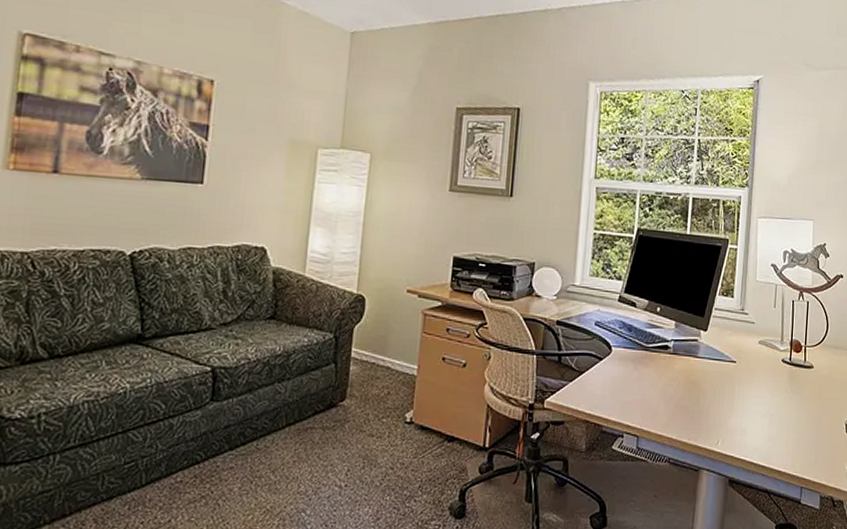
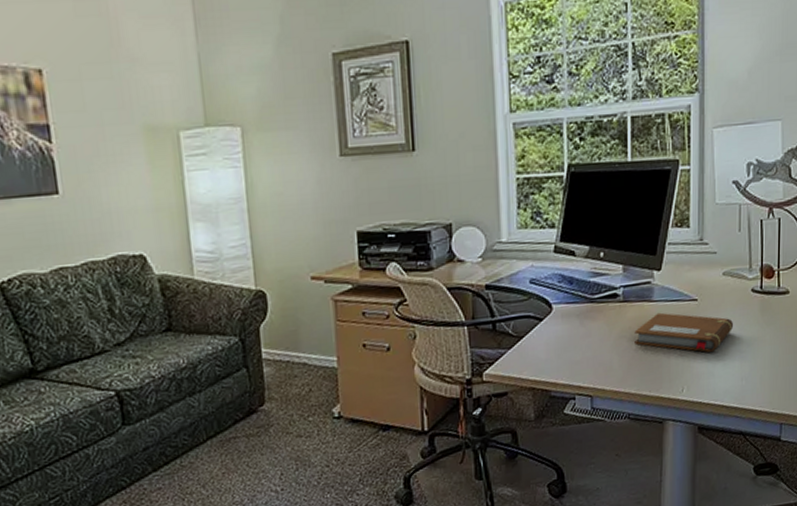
notebook: none [679,368,765,411] -> present [634,312,733,352]

